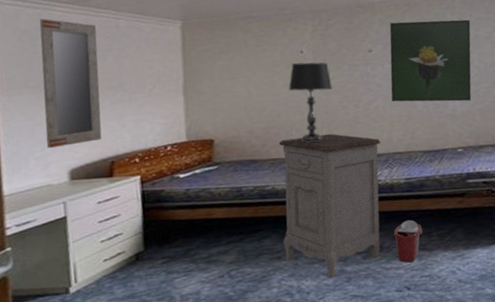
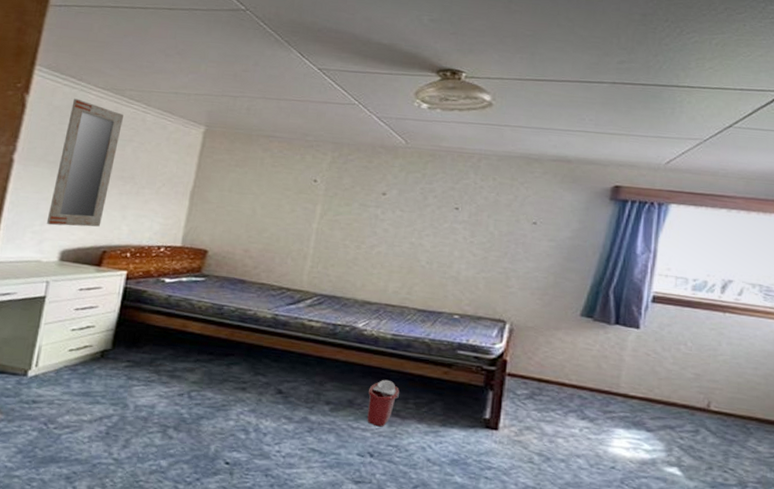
nightstand: present [278,133,381,279] -> none [250,265,376,425]
table lamp: present [288,62,332,143] -> none [293,191,339,276]
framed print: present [389,19,472,102] -> none [395,170,493,268]

